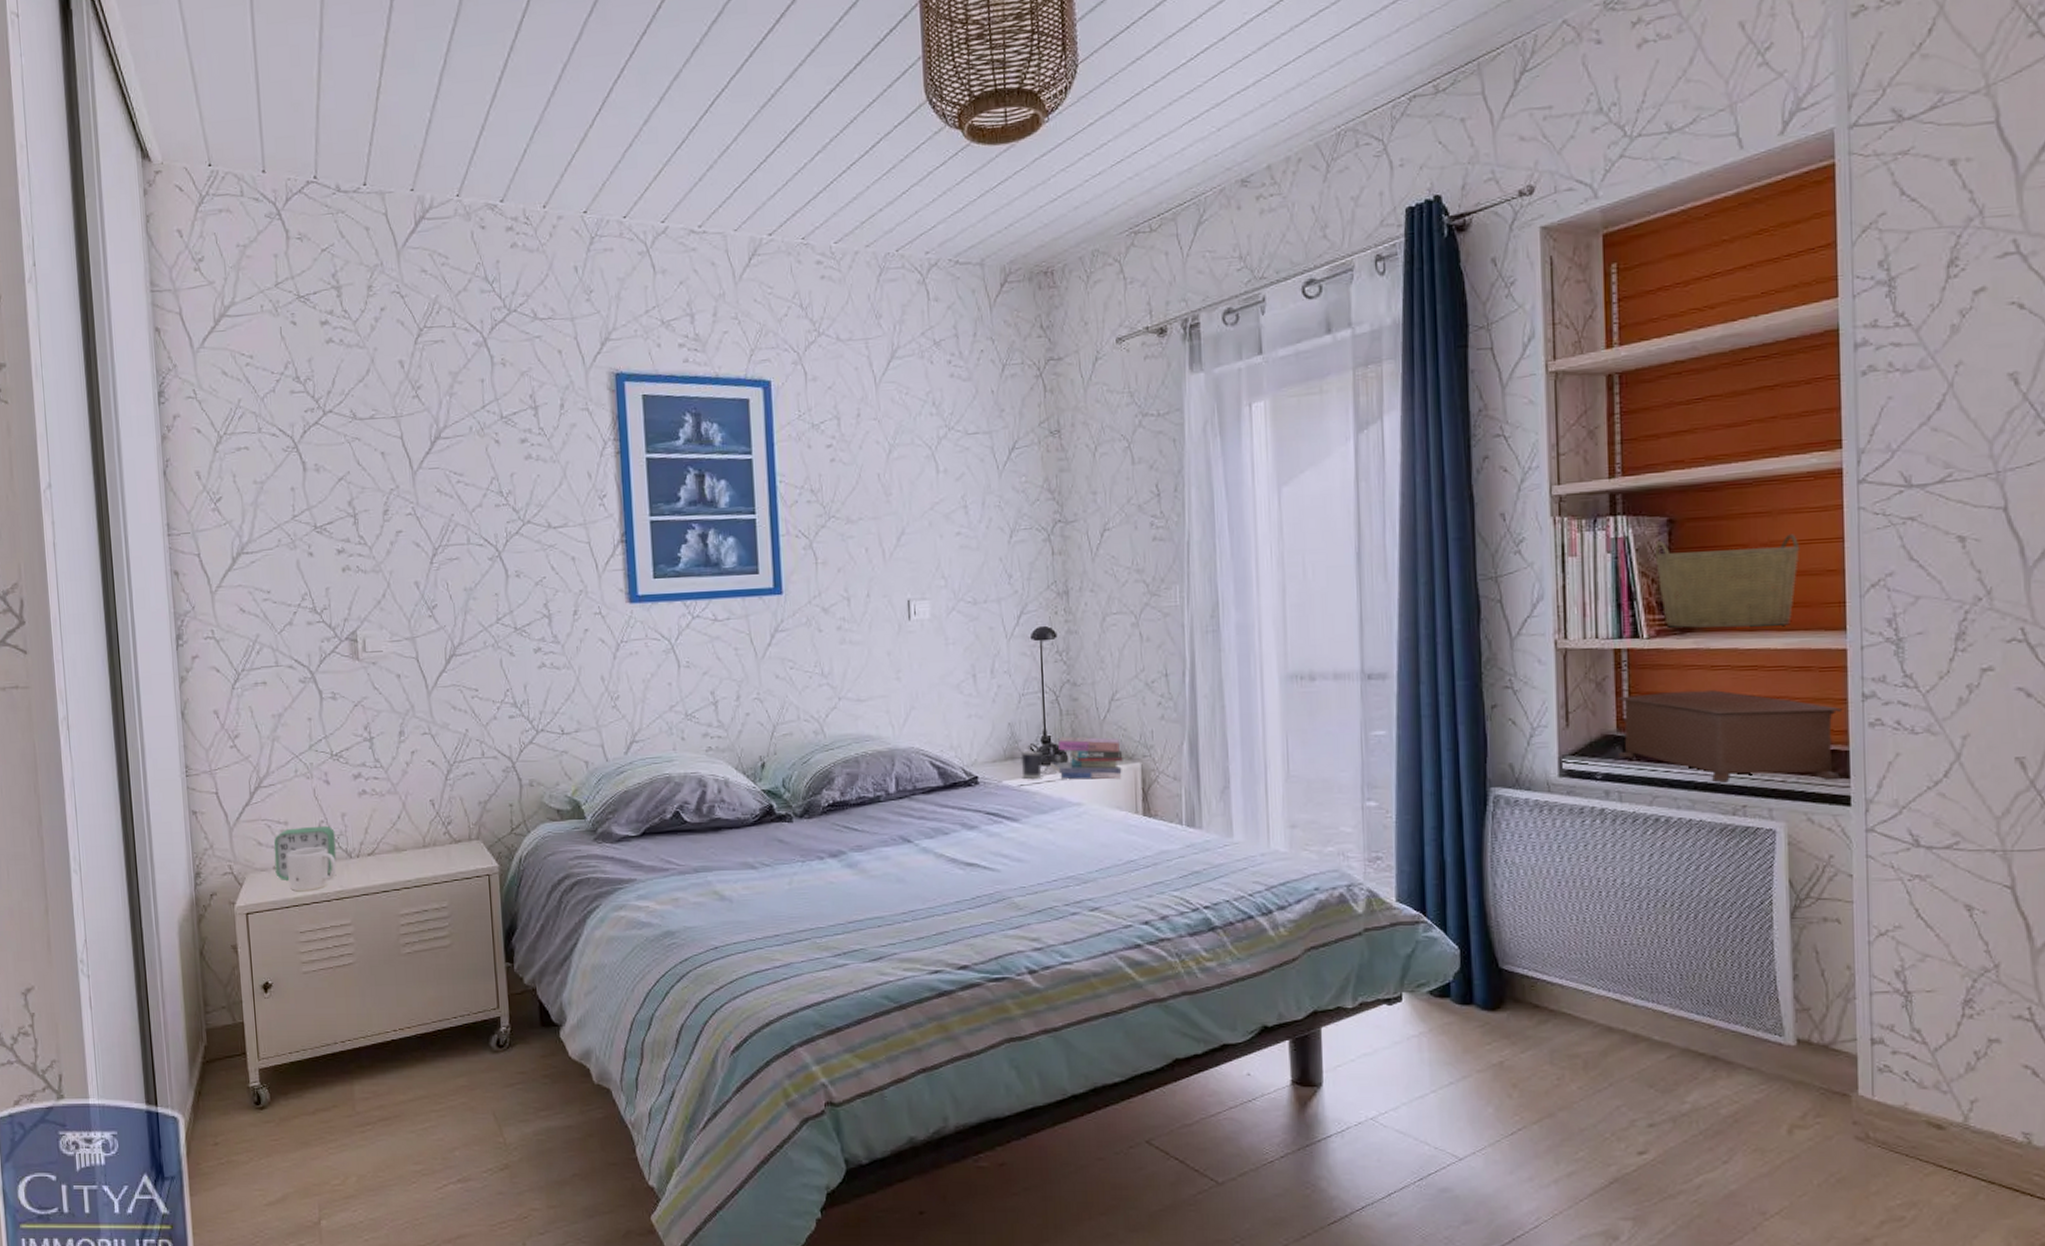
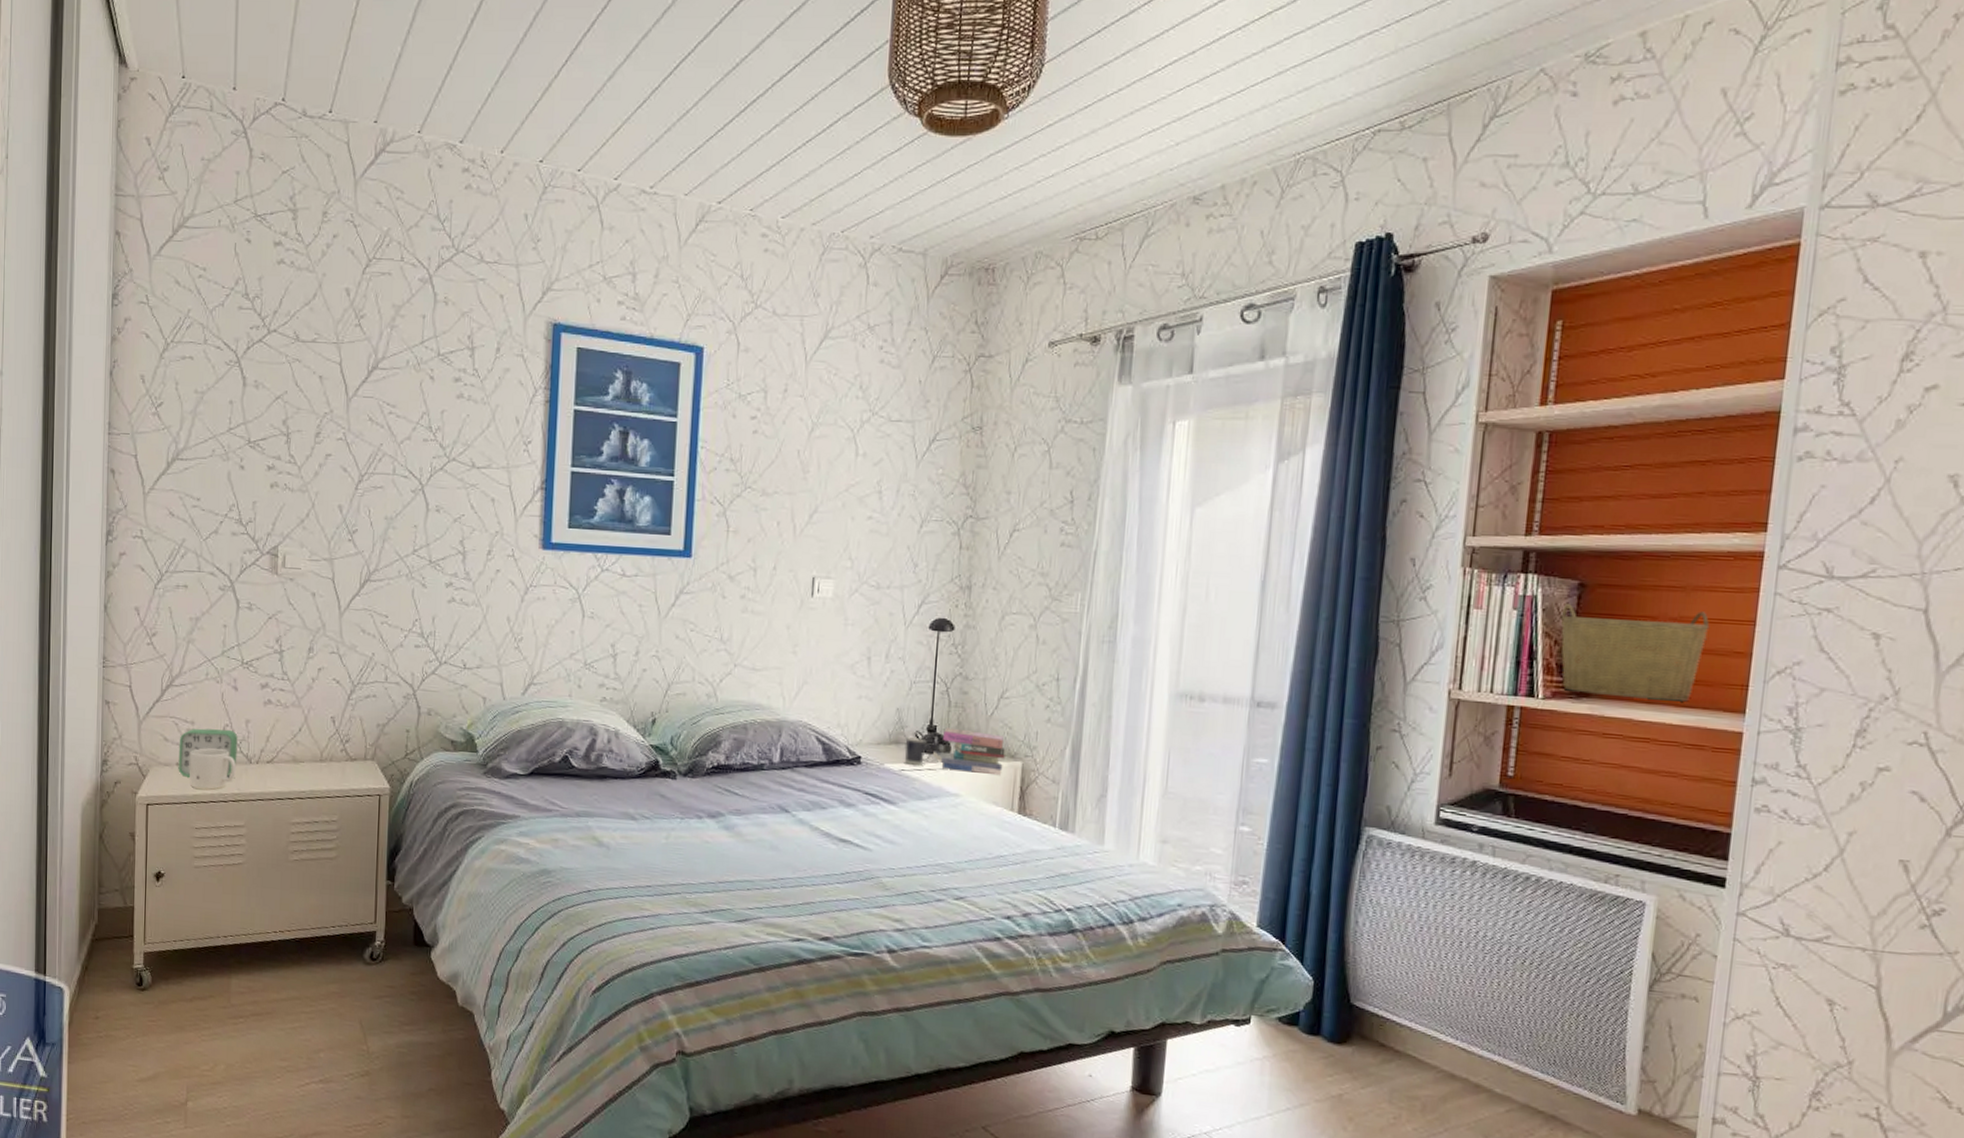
decorative box: present [1617,690,1842,783] -> none [1496,753,1730,861]

